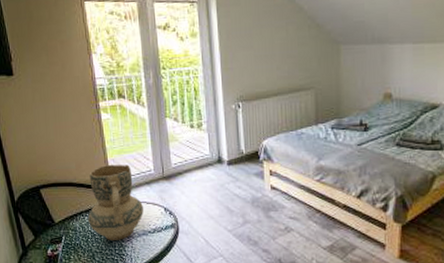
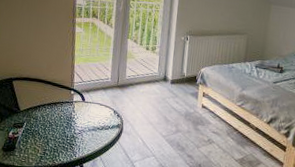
ceramic jug: present [87,164,143,240] -> none [48,69,97,132]

